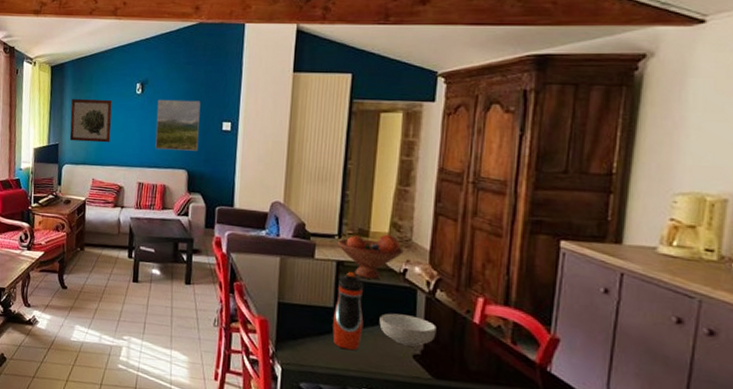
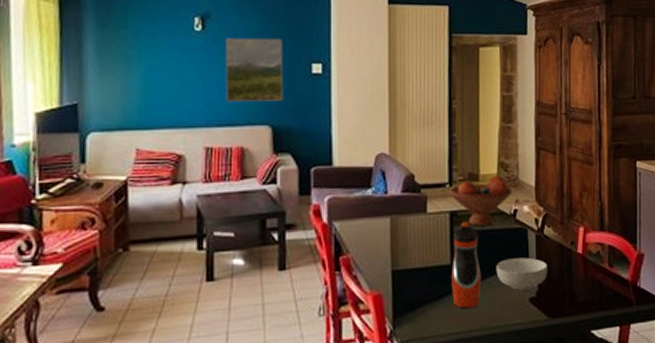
wall art: present [69,99,113,143] -> none [95,39,161,98]

